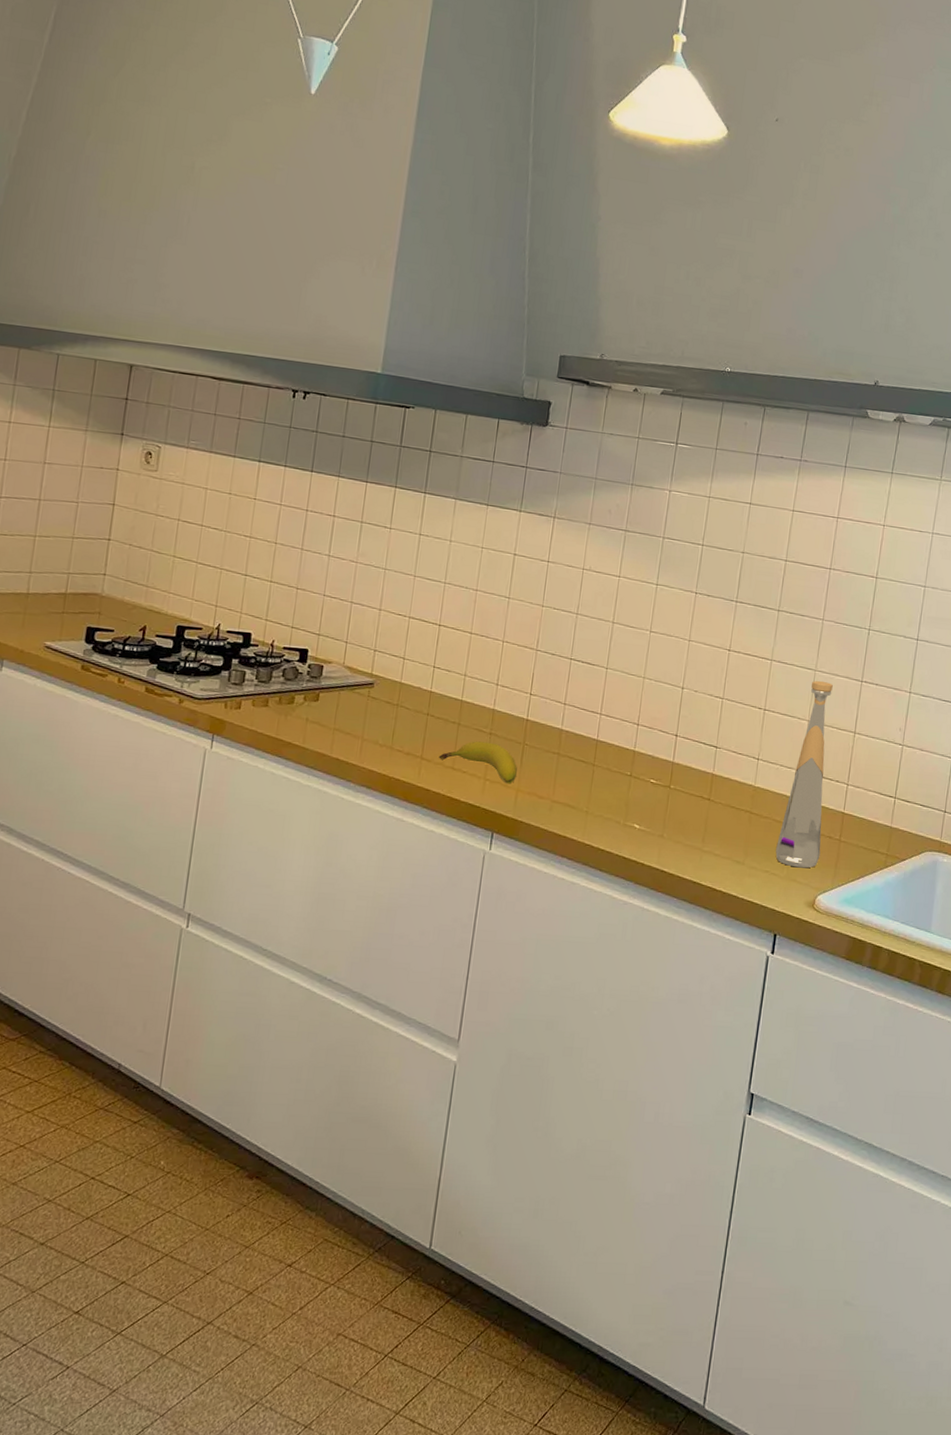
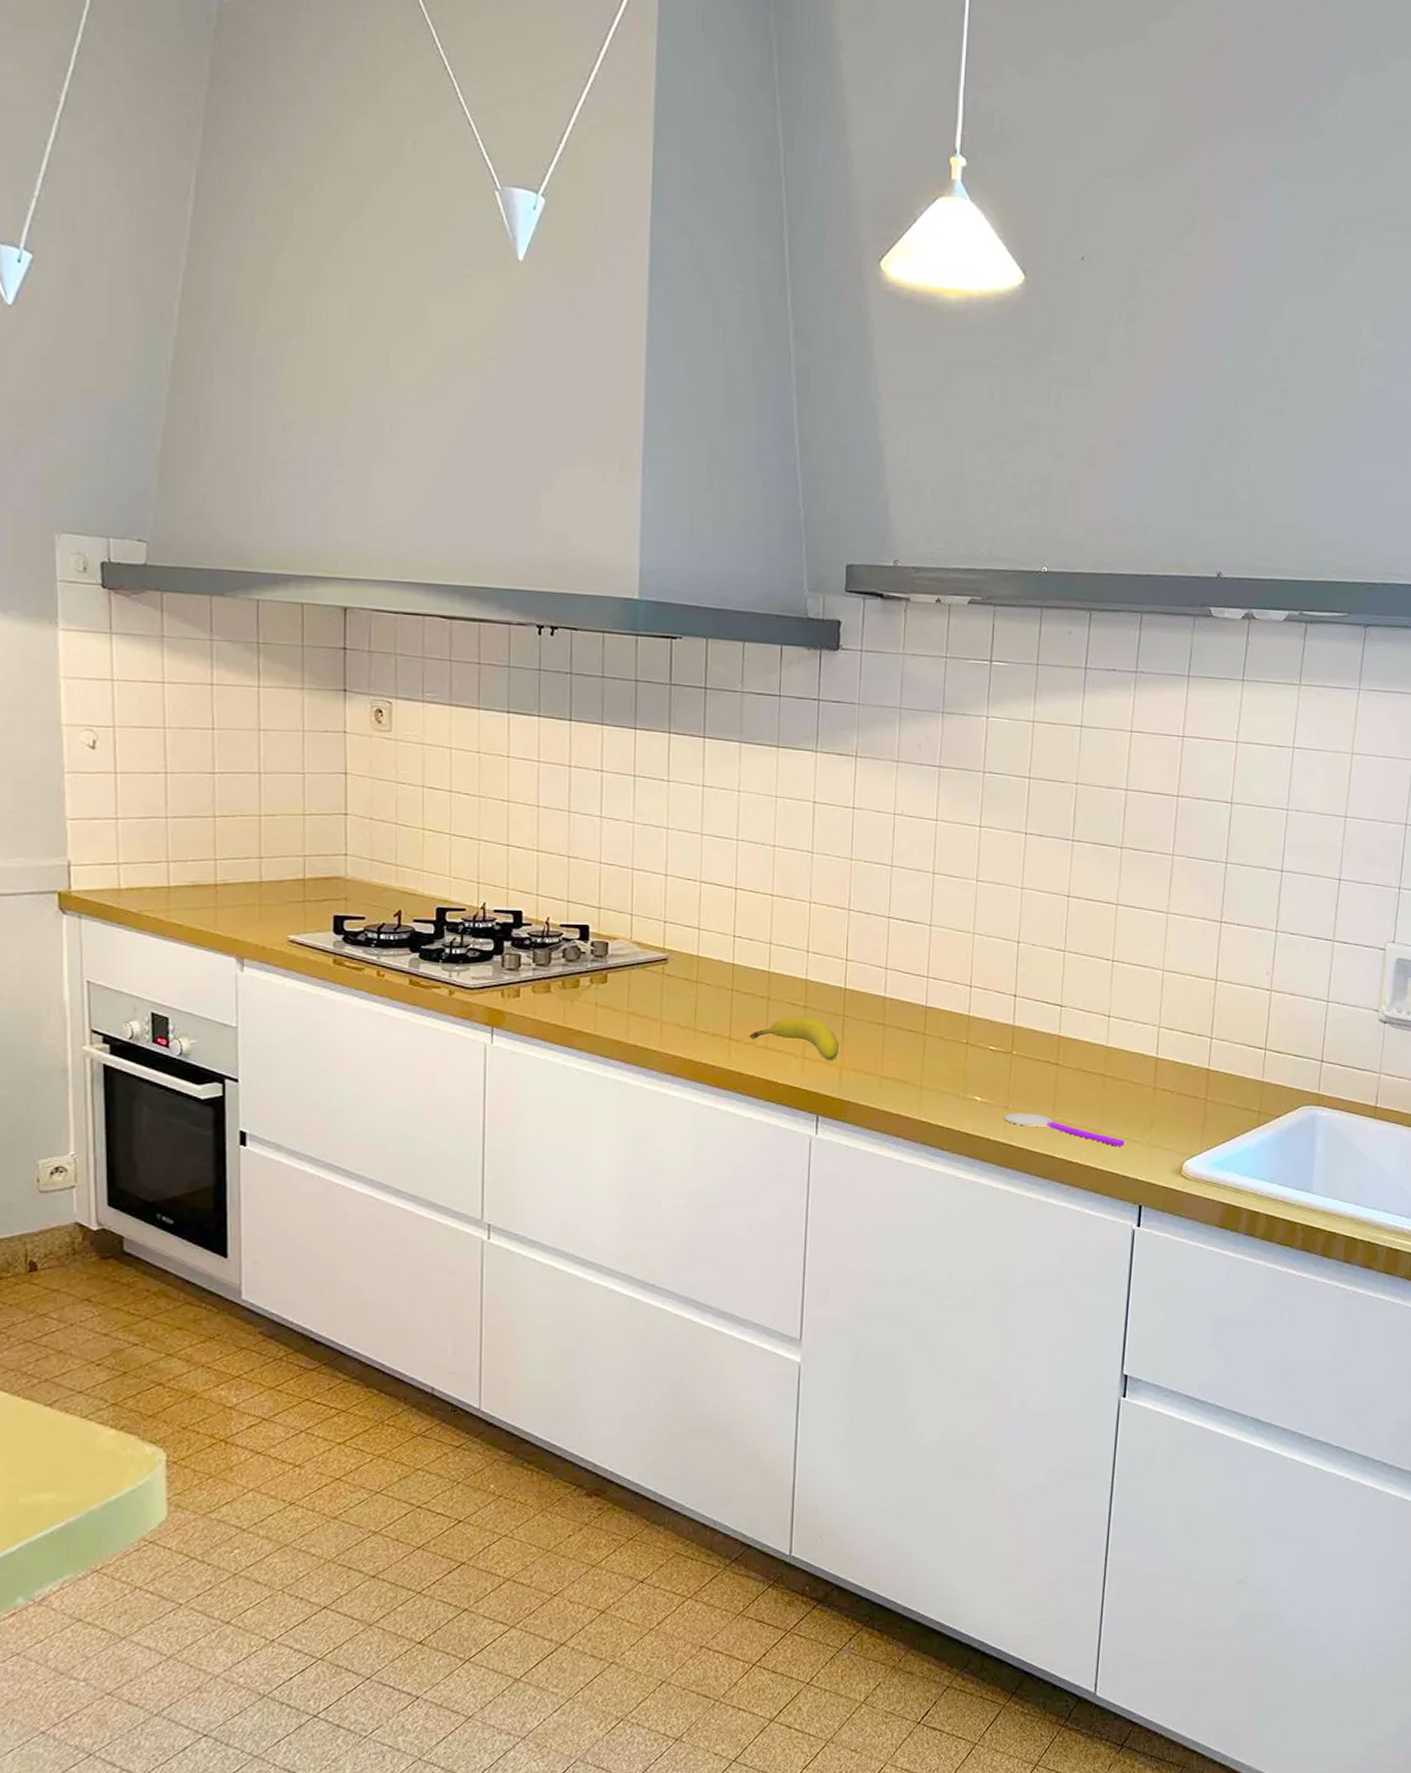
spoon: none [659,841,765,878] -> present [1004,1113,1125,1146]
bottle: present [775,680,833,869] -> none [1135,924,1188,1133]

